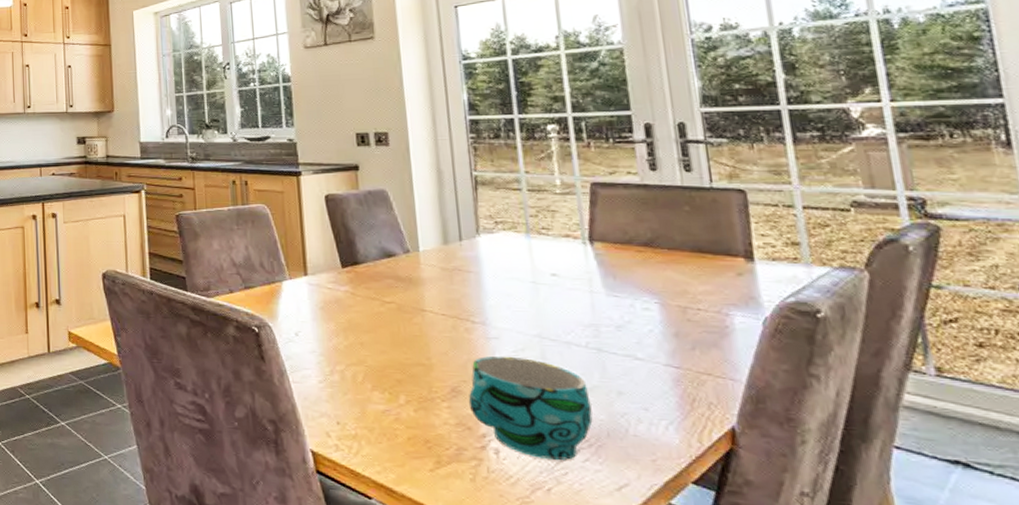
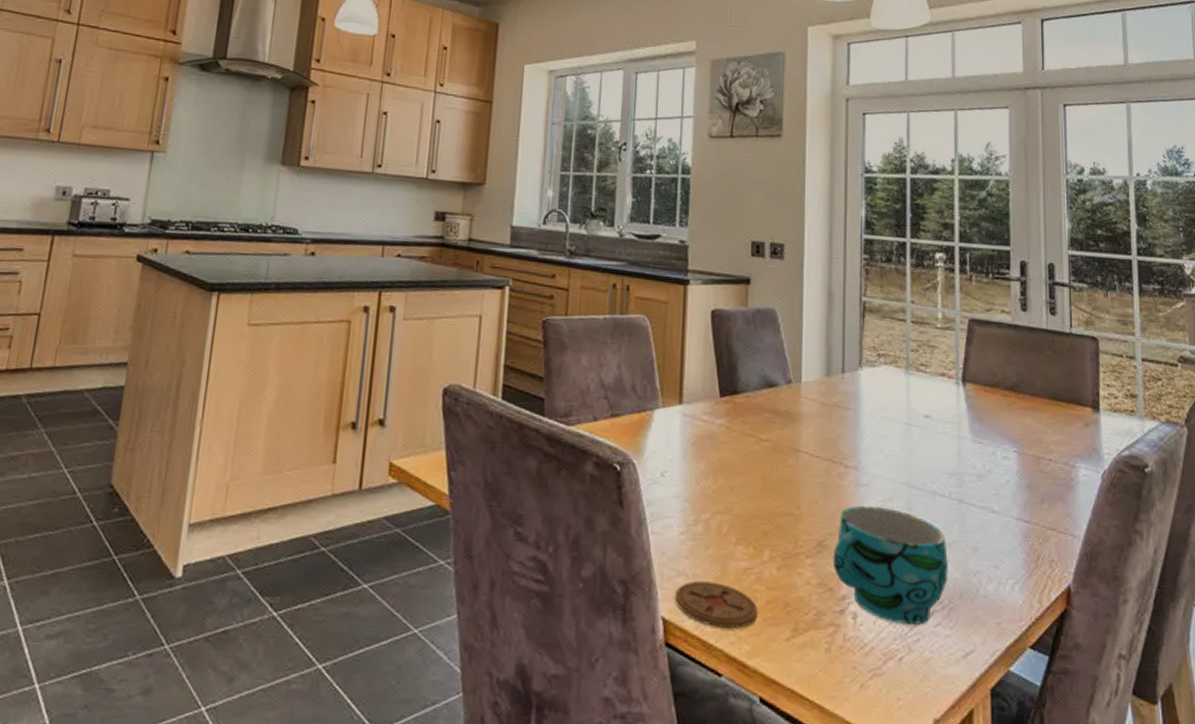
coaster: none [320,421,400,460] -> present [674,581,758,629]

